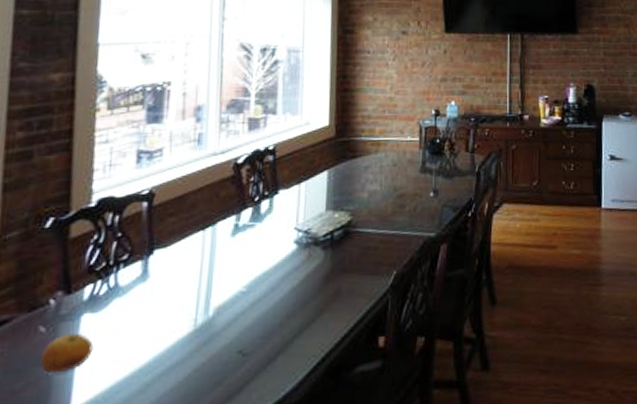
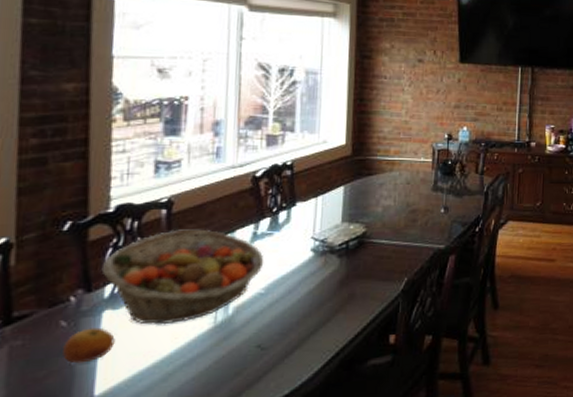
fruit basket: none [81,222,246,330] -> present [101,229,264,325]

